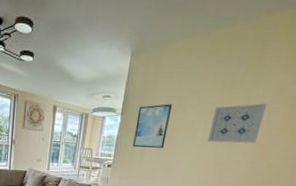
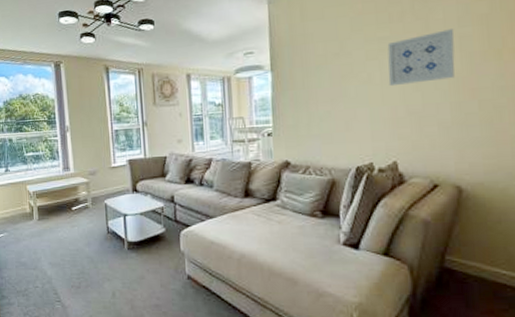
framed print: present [132,104,173,148] -> none [291,49,335,107]

